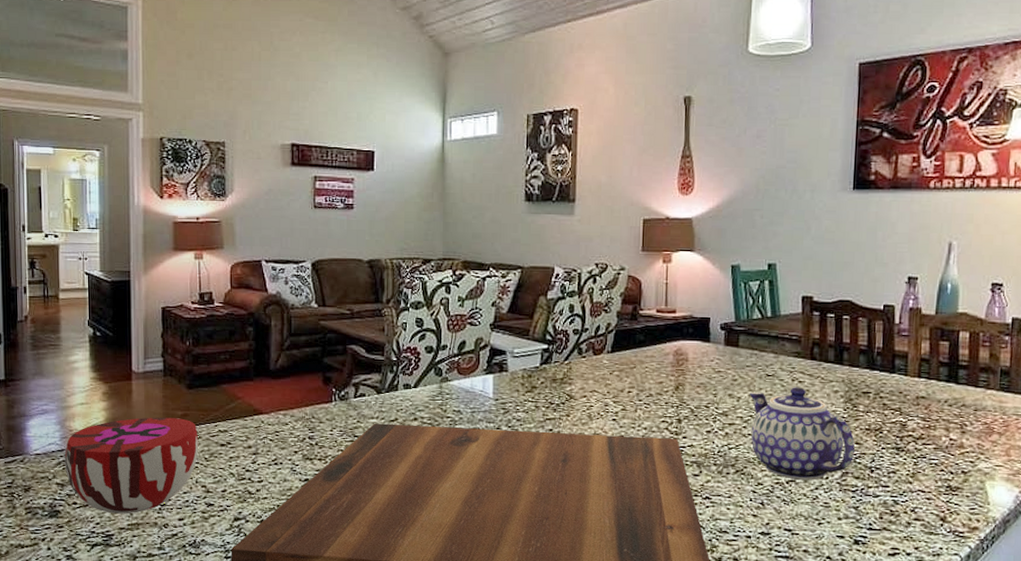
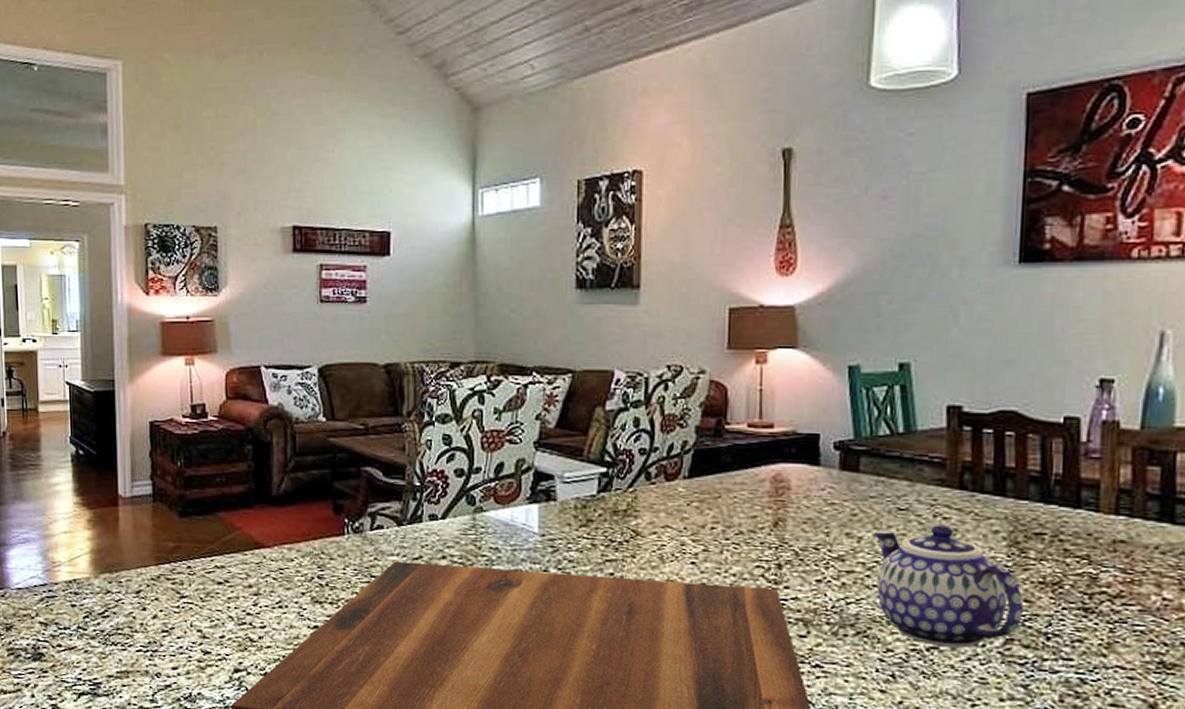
decorative bowl: present [64,417,199,514] -> none [47,549,193,660]

